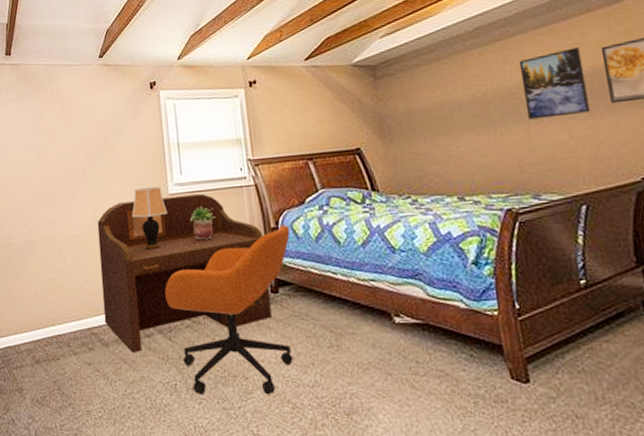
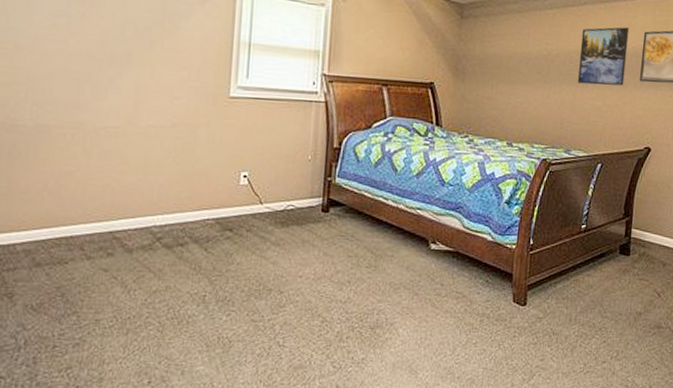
desk: present [97,193,272,352] -> none [131,97,324,261]
table lamp: present [132,187,168,251] -> none [182,85,225,155]
office chair: present [165,225,293,395] -> none [208,146,352,309]
potted plant: present [189,206,215,240] -> none [248,115,278,152]

